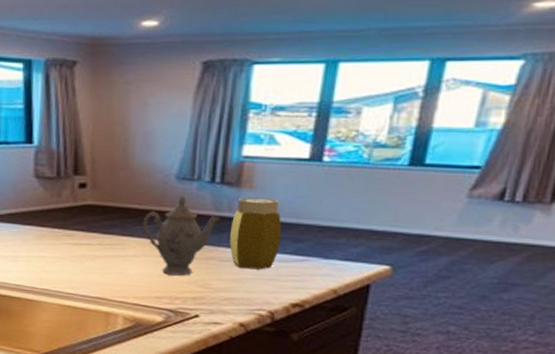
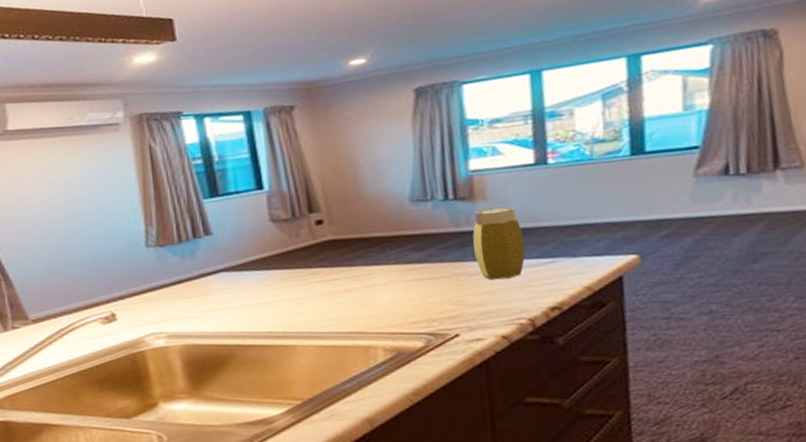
teapot: present [143,196,220,276] -> none [385,217,461,298]

